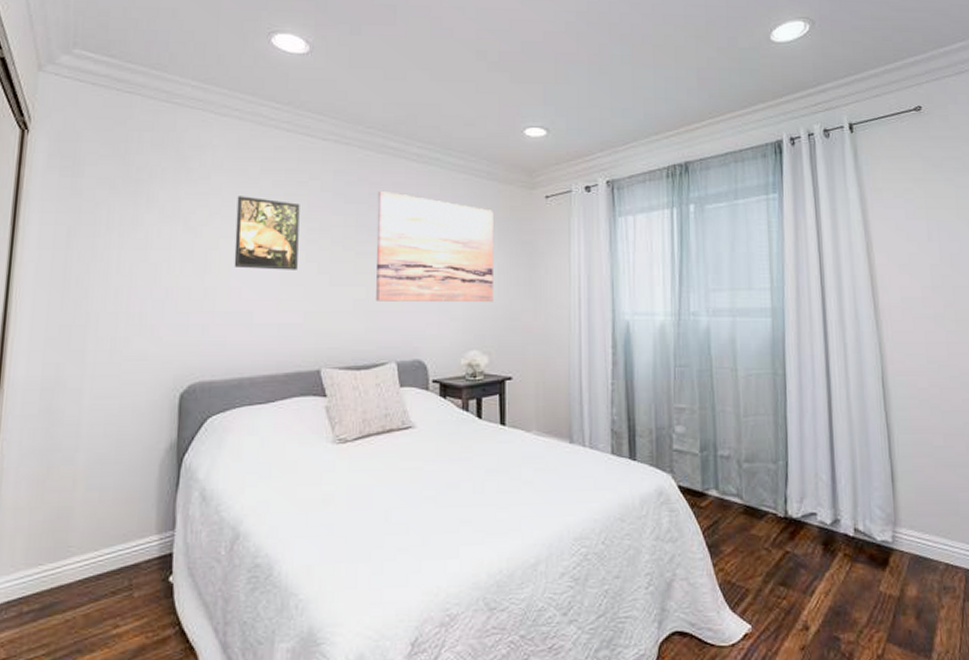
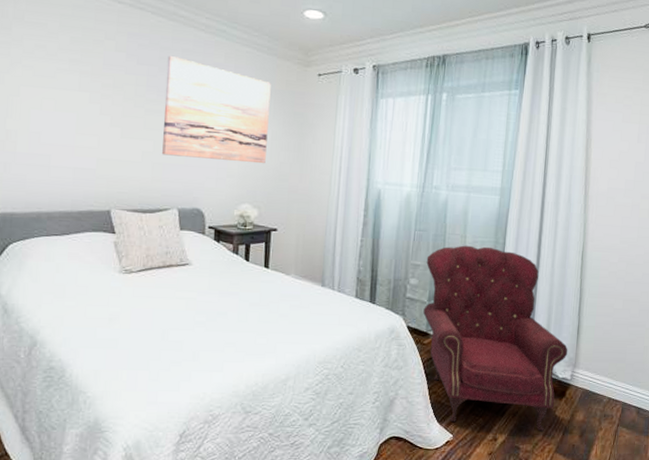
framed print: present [234,196,300,270] -> none [33,48,96,121]
armchair: none [692,380,884,615] -> present [423,245,568,432]

